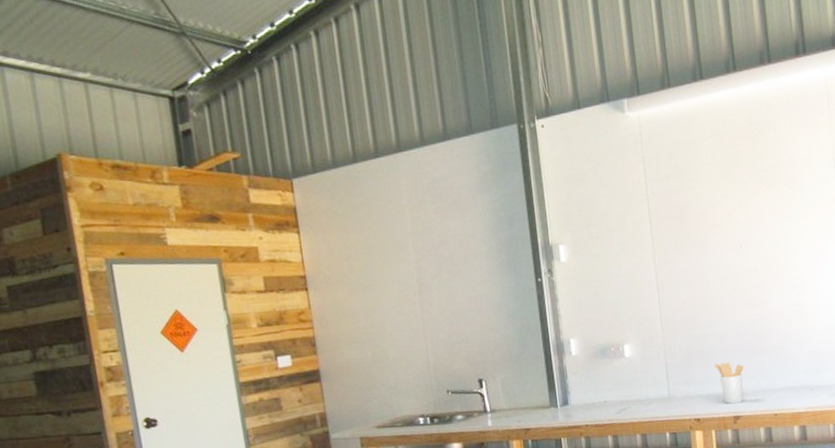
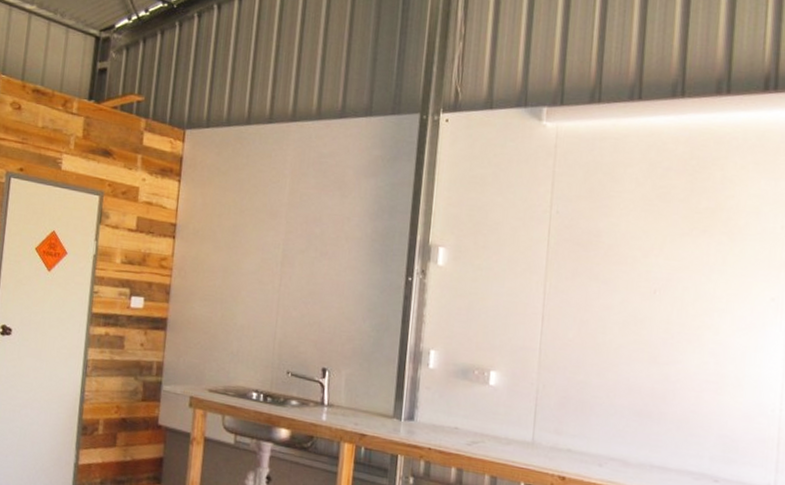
utensil holder: present [714,362,744,404] -> none [595,419,631,473]

